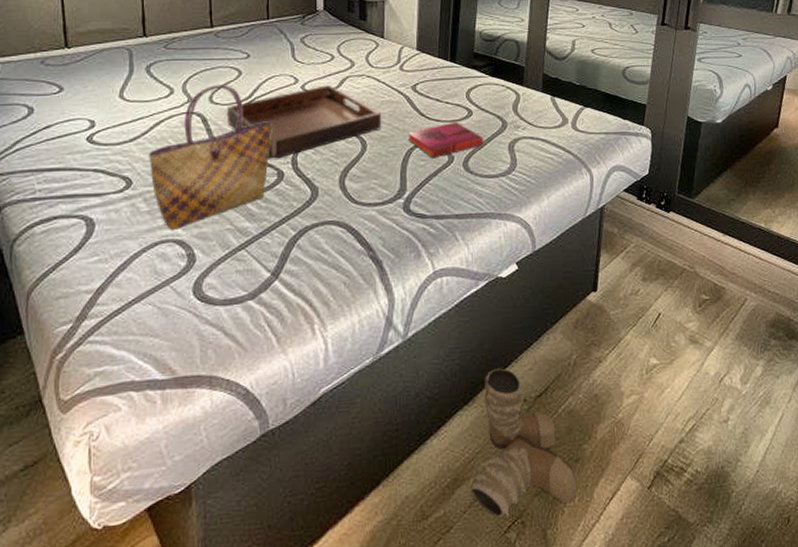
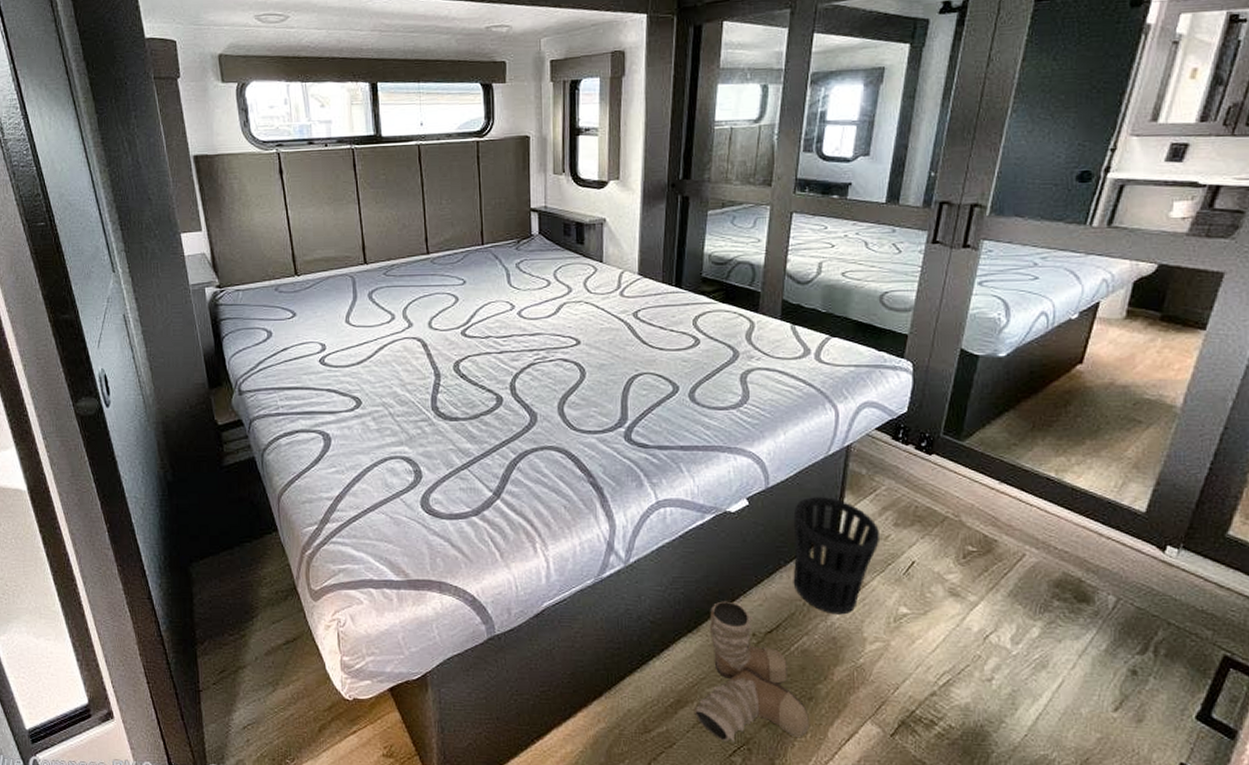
tote bag: present [148,85,272,231] -> none [375,311,490,449]
serving tray: present [227,85,382,159] -> none [446,311,601,384]
hardback book: present [408,121,484,159] -> none [629,350,712,388]
wastebasket: none [557,256,632,372] -> present [793,496,881,615]

